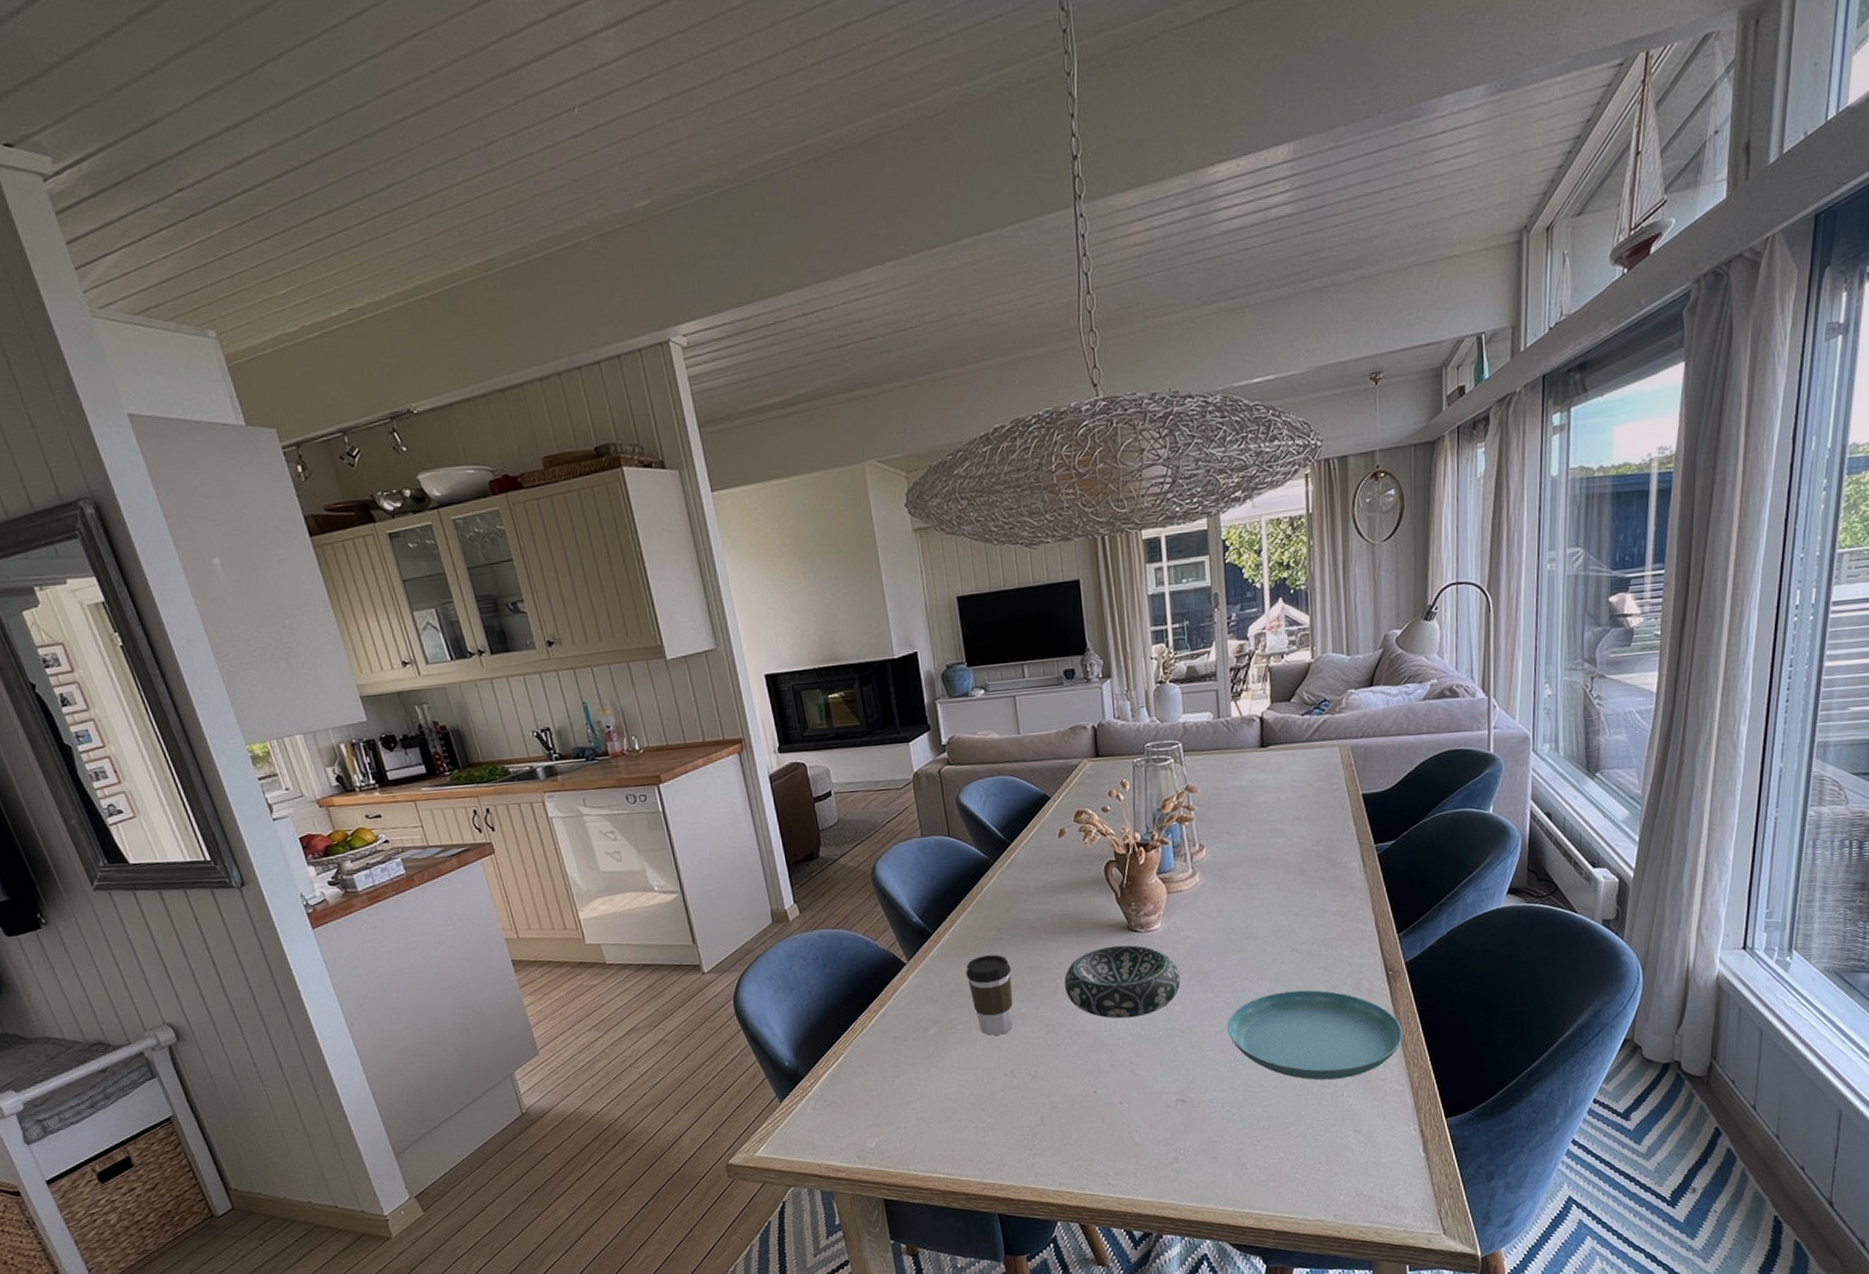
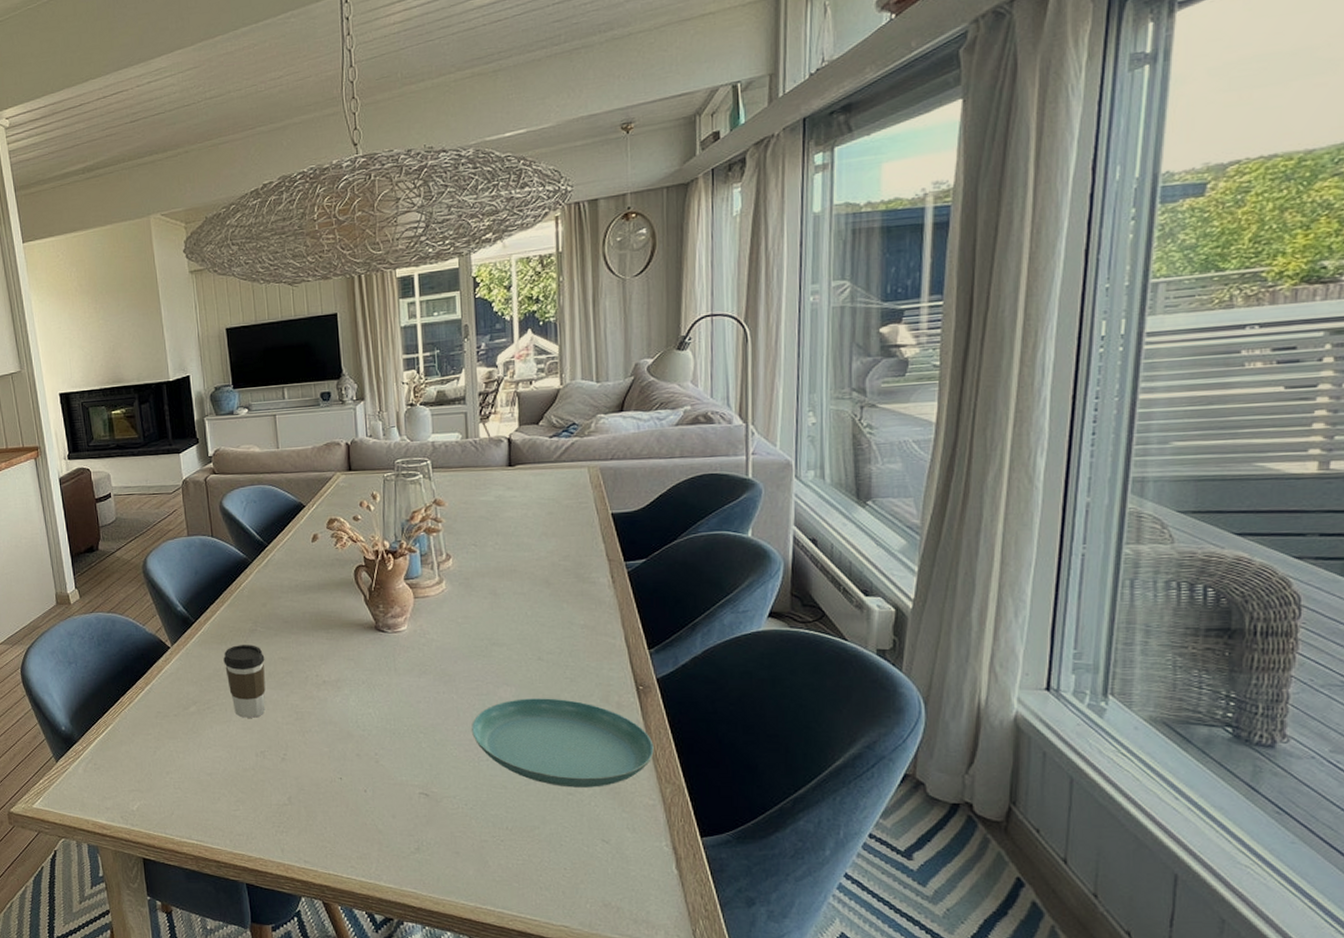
decorative bowl: present [1064,945,1181,1019] -> none [313,643,426,712]

